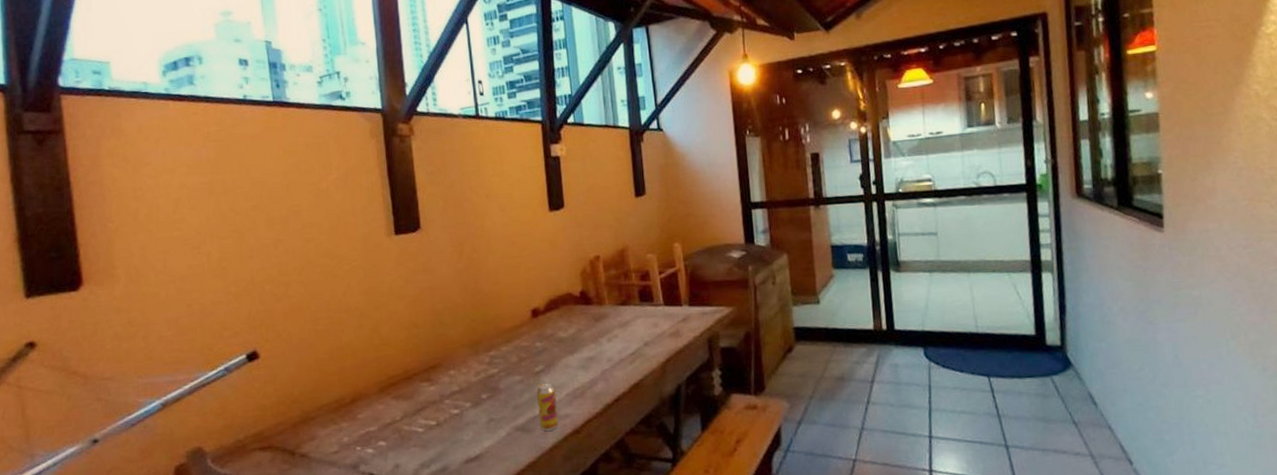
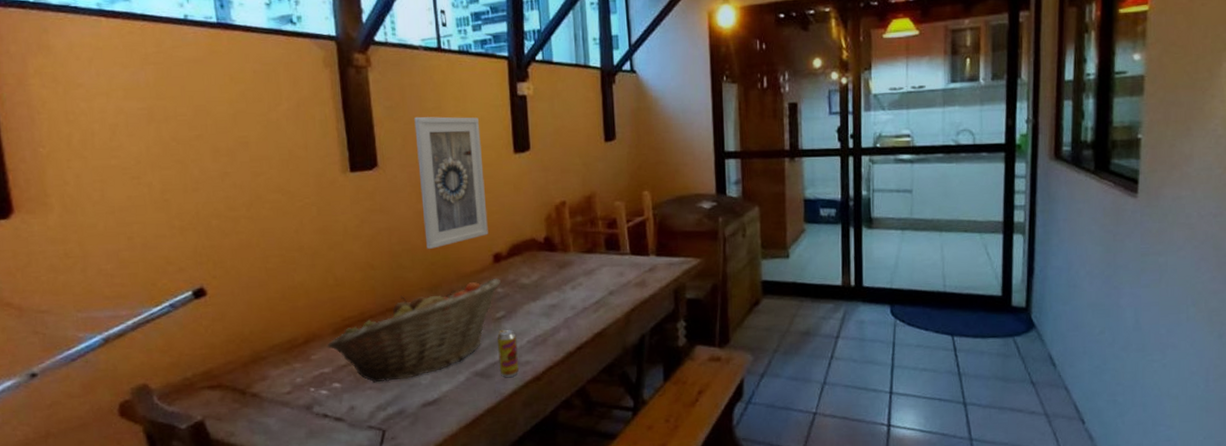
fruit basket: none [372,333,539,440] -> present [327,279,501,383]
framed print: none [454,179,526,306] -> present [414,116,488,249]

